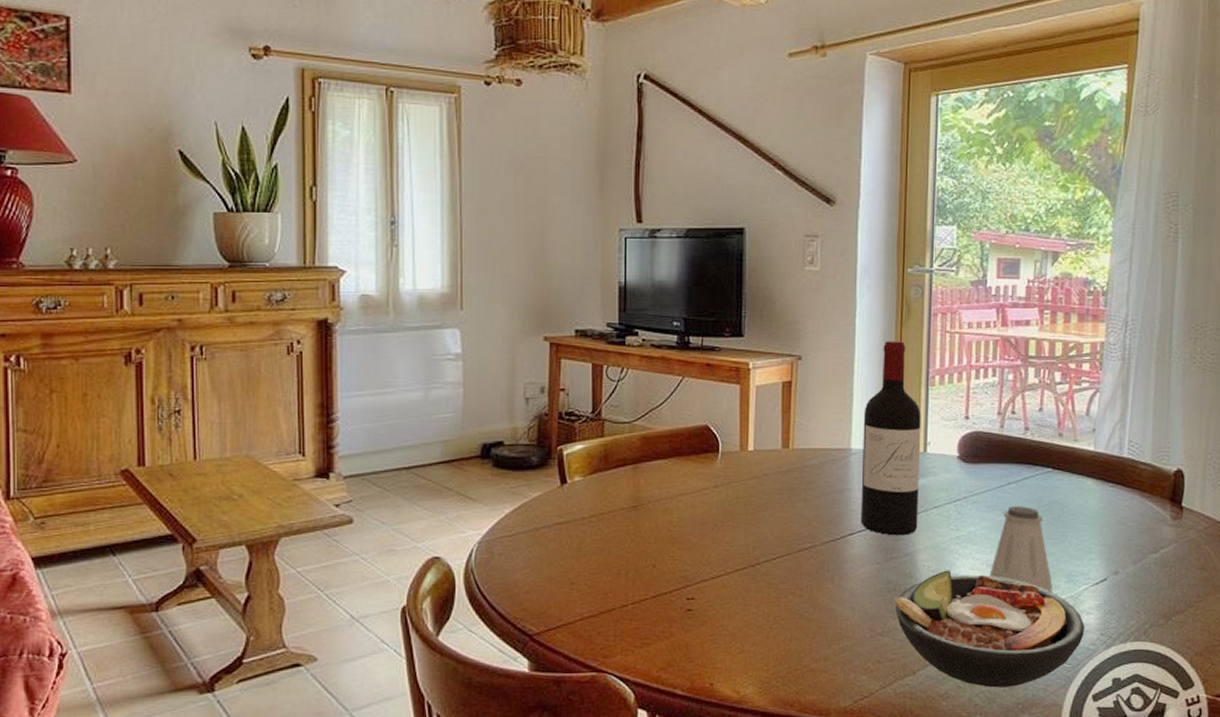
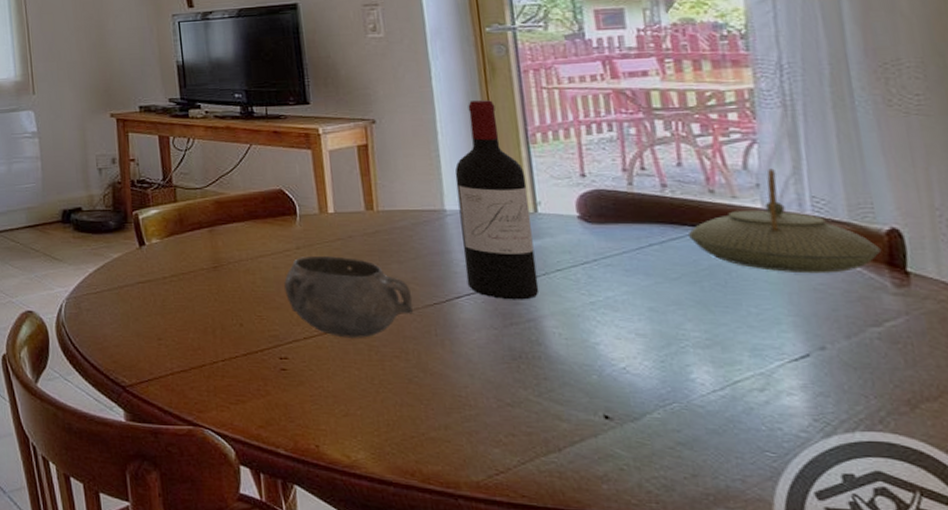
decorative bowl: none [699,494,813,576] -> present [284,255,414,338]
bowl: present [894,570,1086,688] -> none [522,338,789,475]
saltshaker: present [989,506,1053,592] -> none [641,270,732,367]
teapot: none [1037,415,1168,509] -> present [687,168,882,274]

